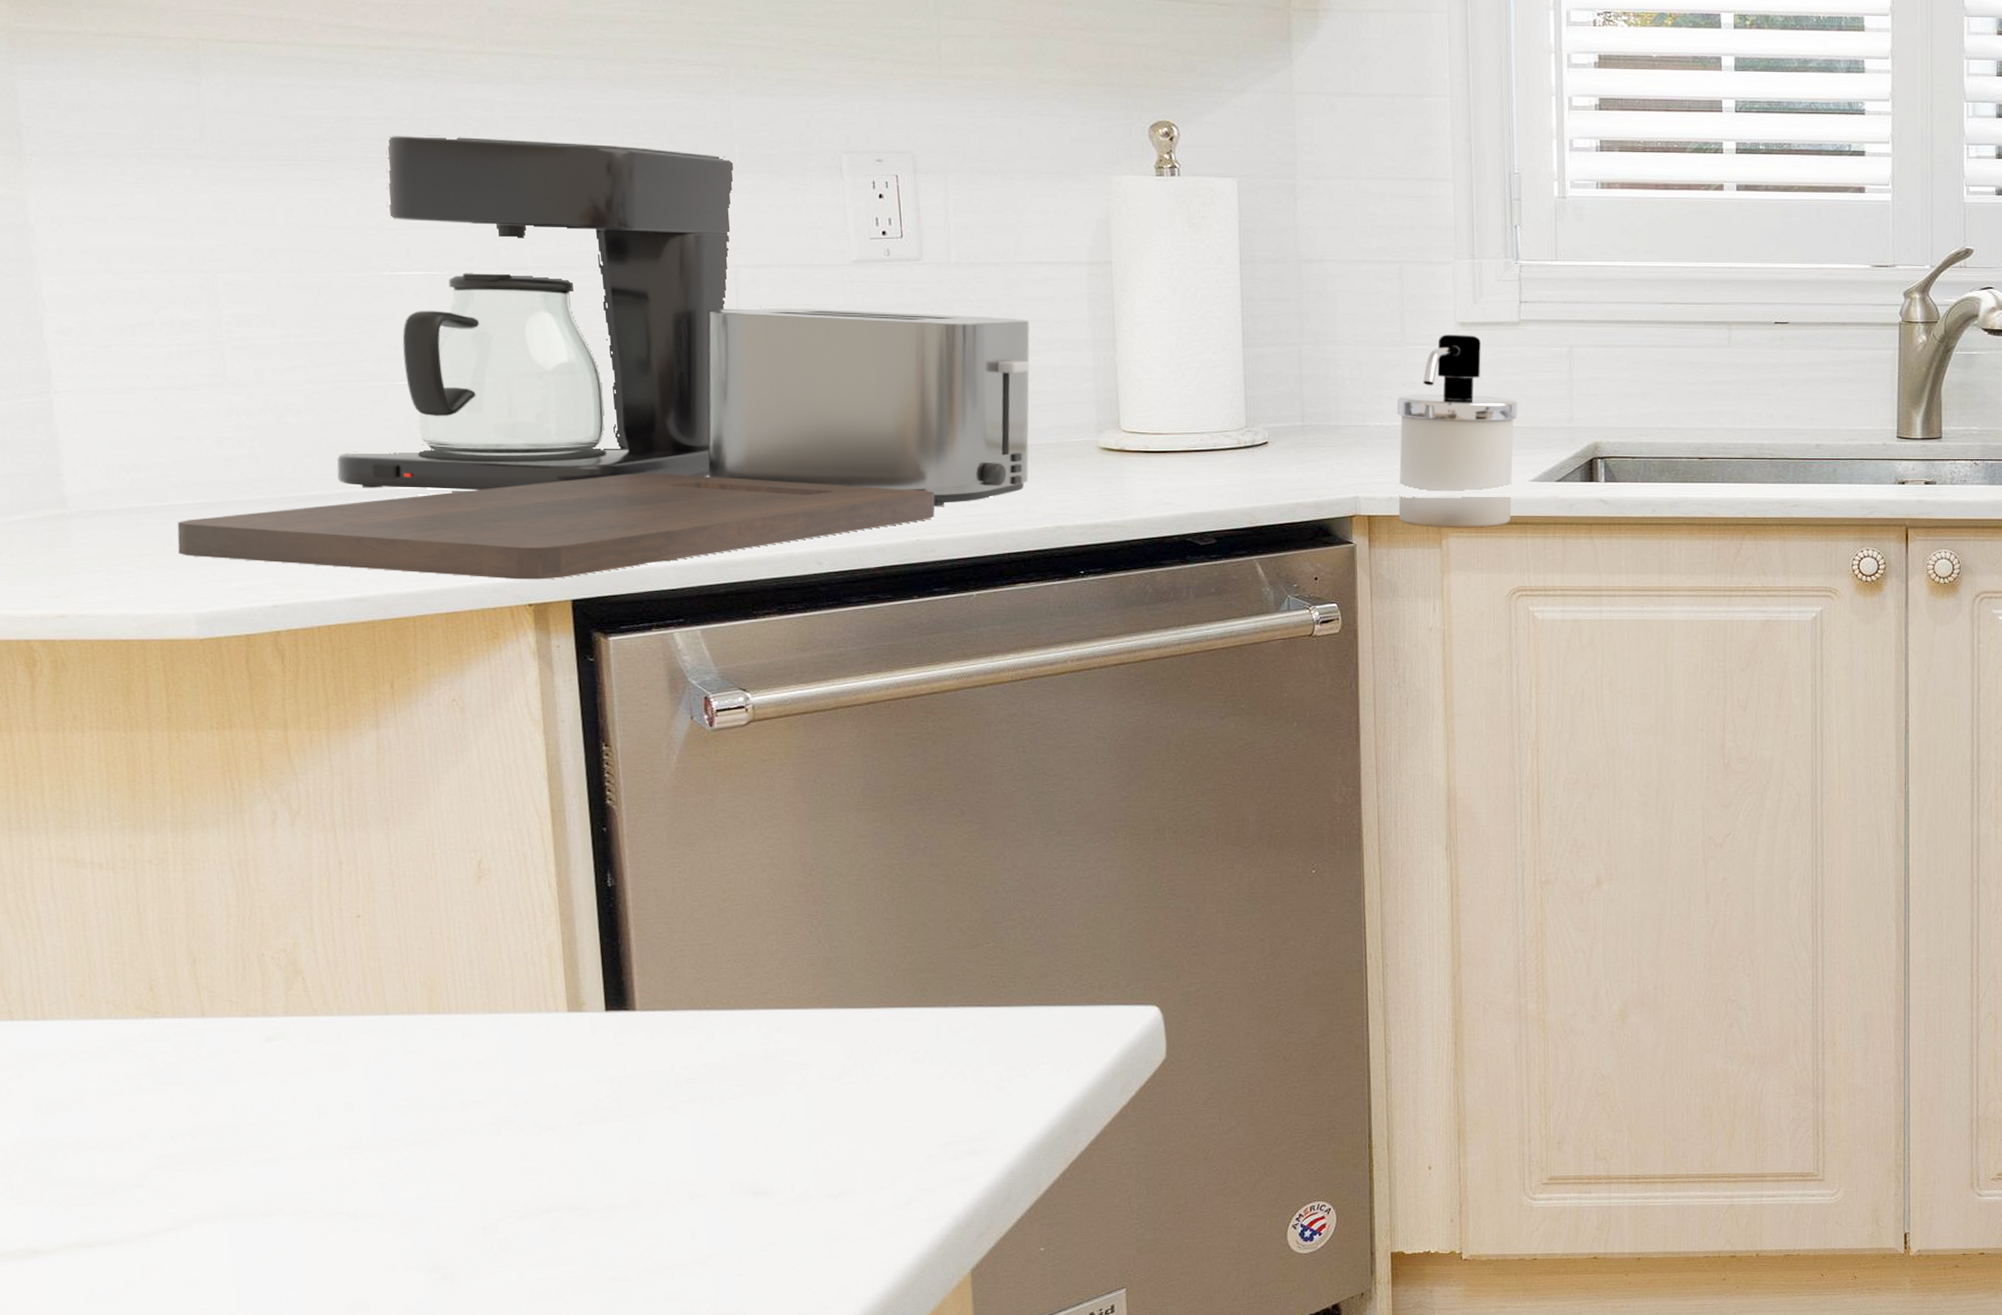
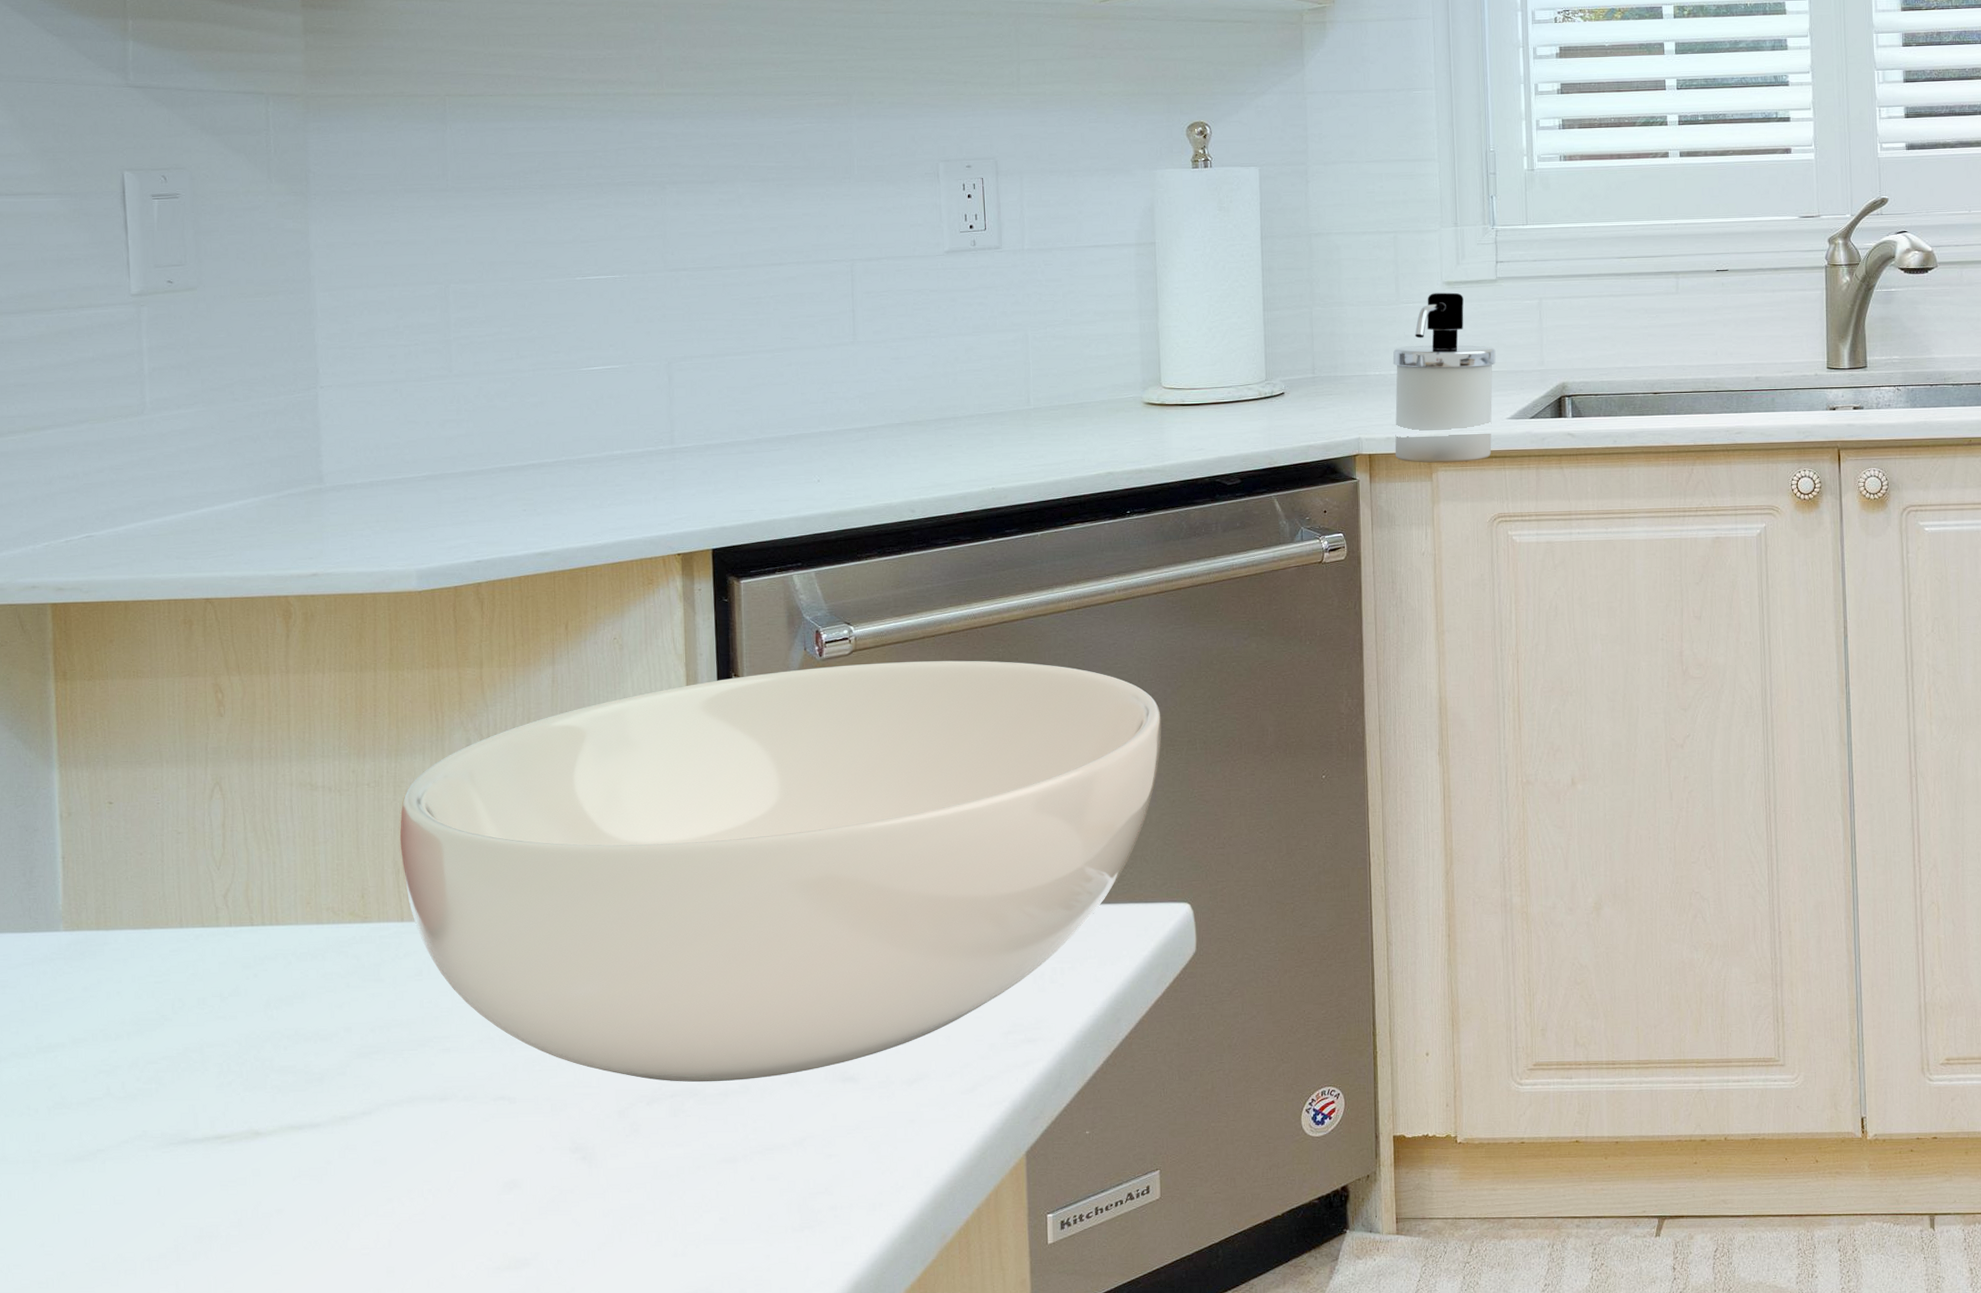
cutting board: present [177,473,935,580] -> none [406,438,1008,533]
bowl: none [191,735,1125,1196] -> present [398,660,1162,1083]
coffee maker: present [336,135,761,491] -> none [532,163,872,459]
toaster: present [707,308,1030,507] -> none [824,293,1088,459]

